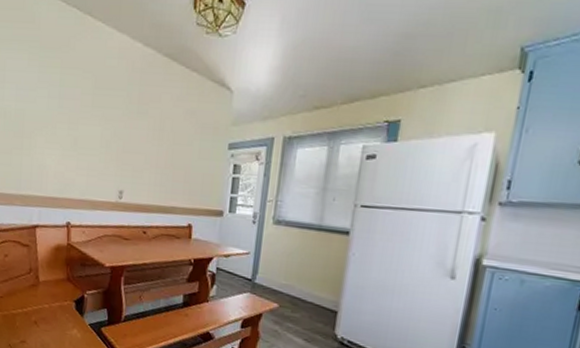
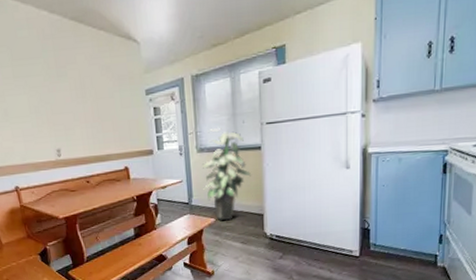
indoor plant: none [271,200,332,310] -> present [203,127,251,220]

